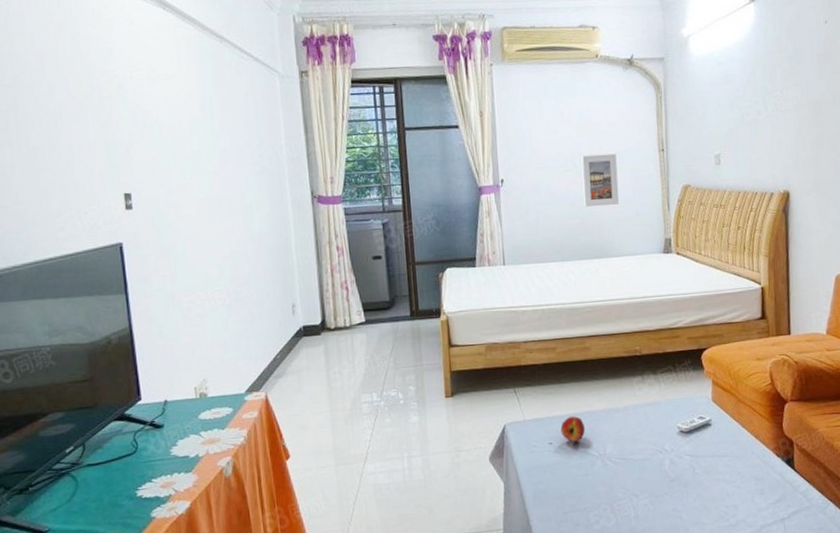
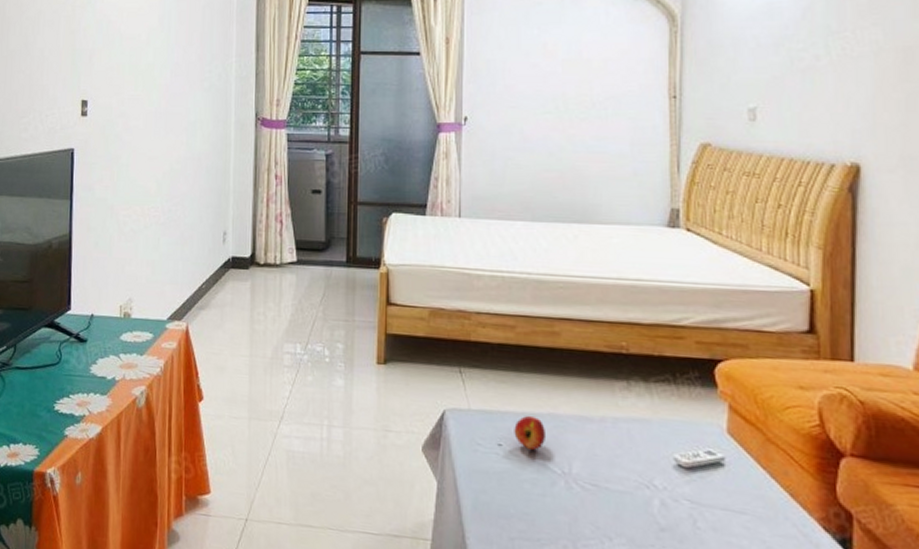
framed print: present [581,153,620,208] -> none [565,96,612,160]

